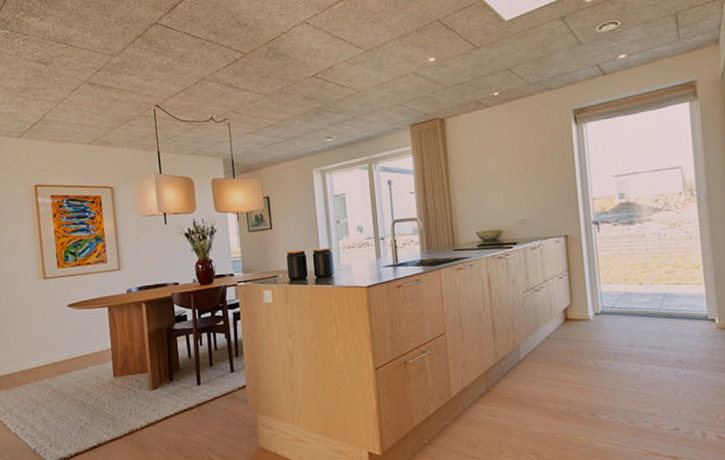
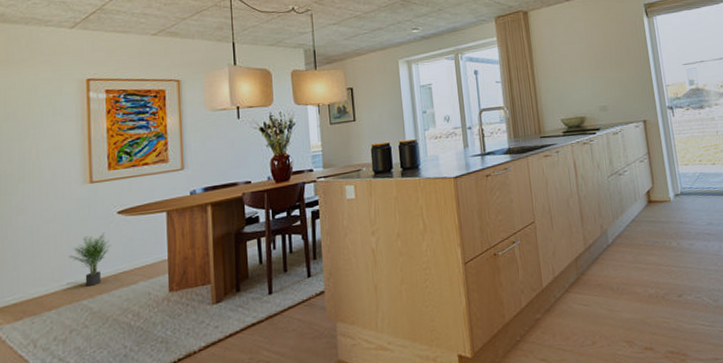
potted plant: none [31,322,64,368] -> present [69,232,111,287]

